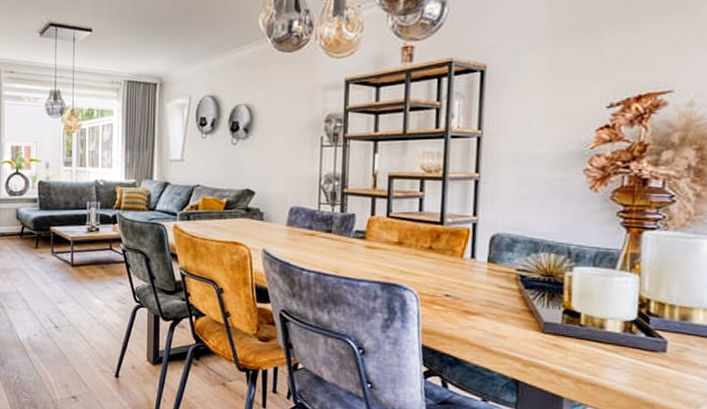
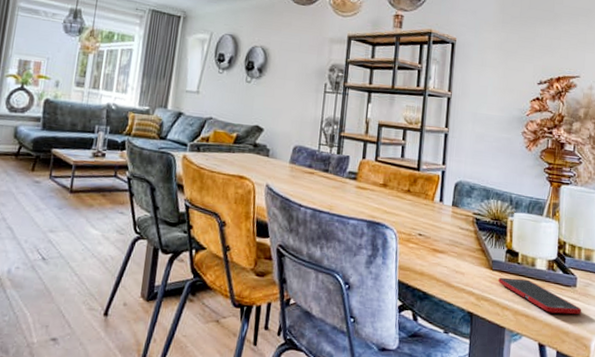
cell phone: none [553,341,675,385] -> present [498,277,582,315]

